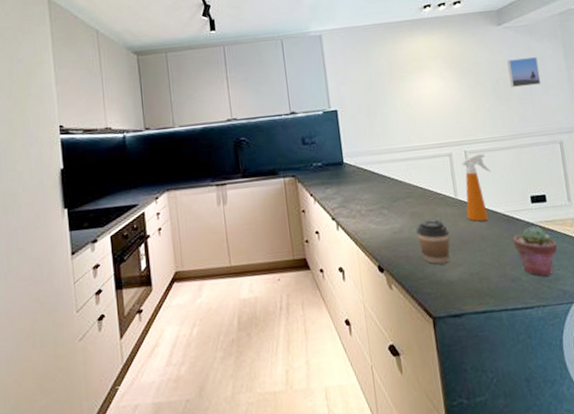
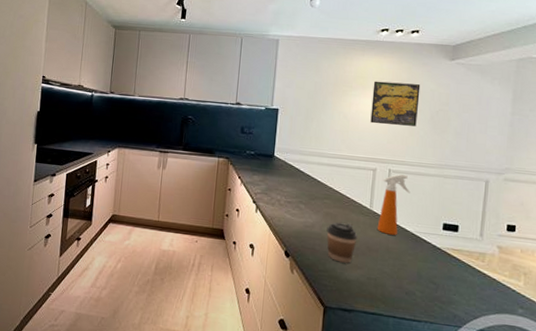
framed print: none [428,56,481,106] -> present [370,81,421,127]
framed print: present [507,57,541,88] -> none [449,94,483,123]
potted succulent: present [513,226,558,276] -> none [416,250,459,298]

